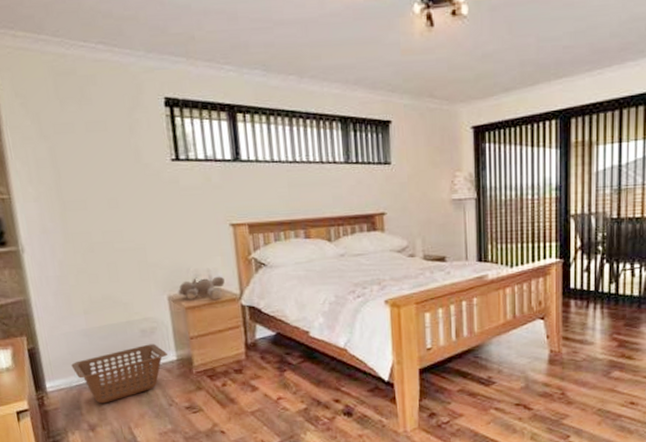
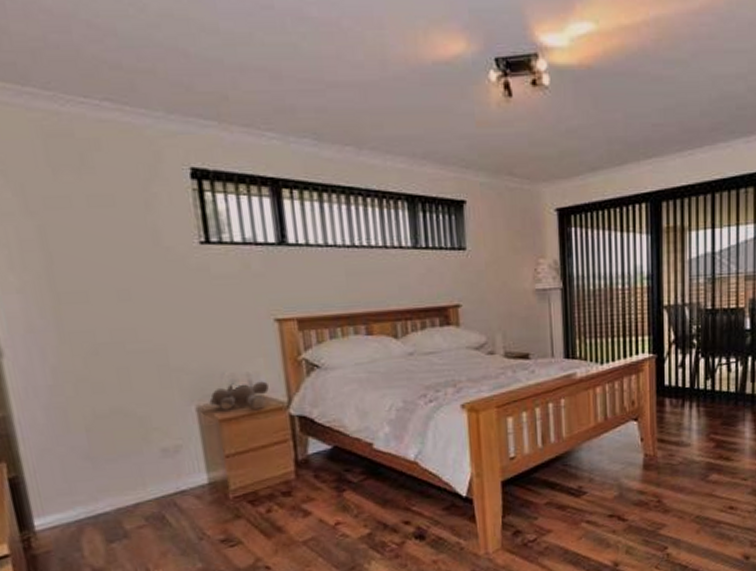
laundry basket: present [71,344,167,404] -> none [68,465,196,542]

